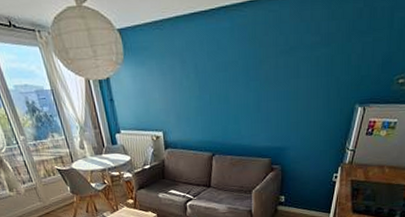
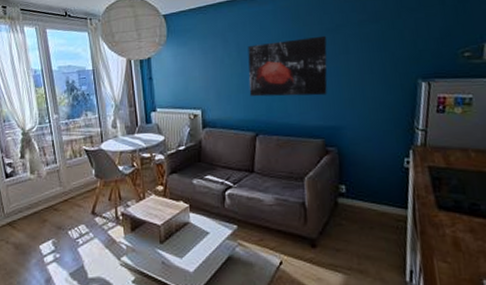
wall art: none [205,58,280,120] -> present [248,35,328,97]

